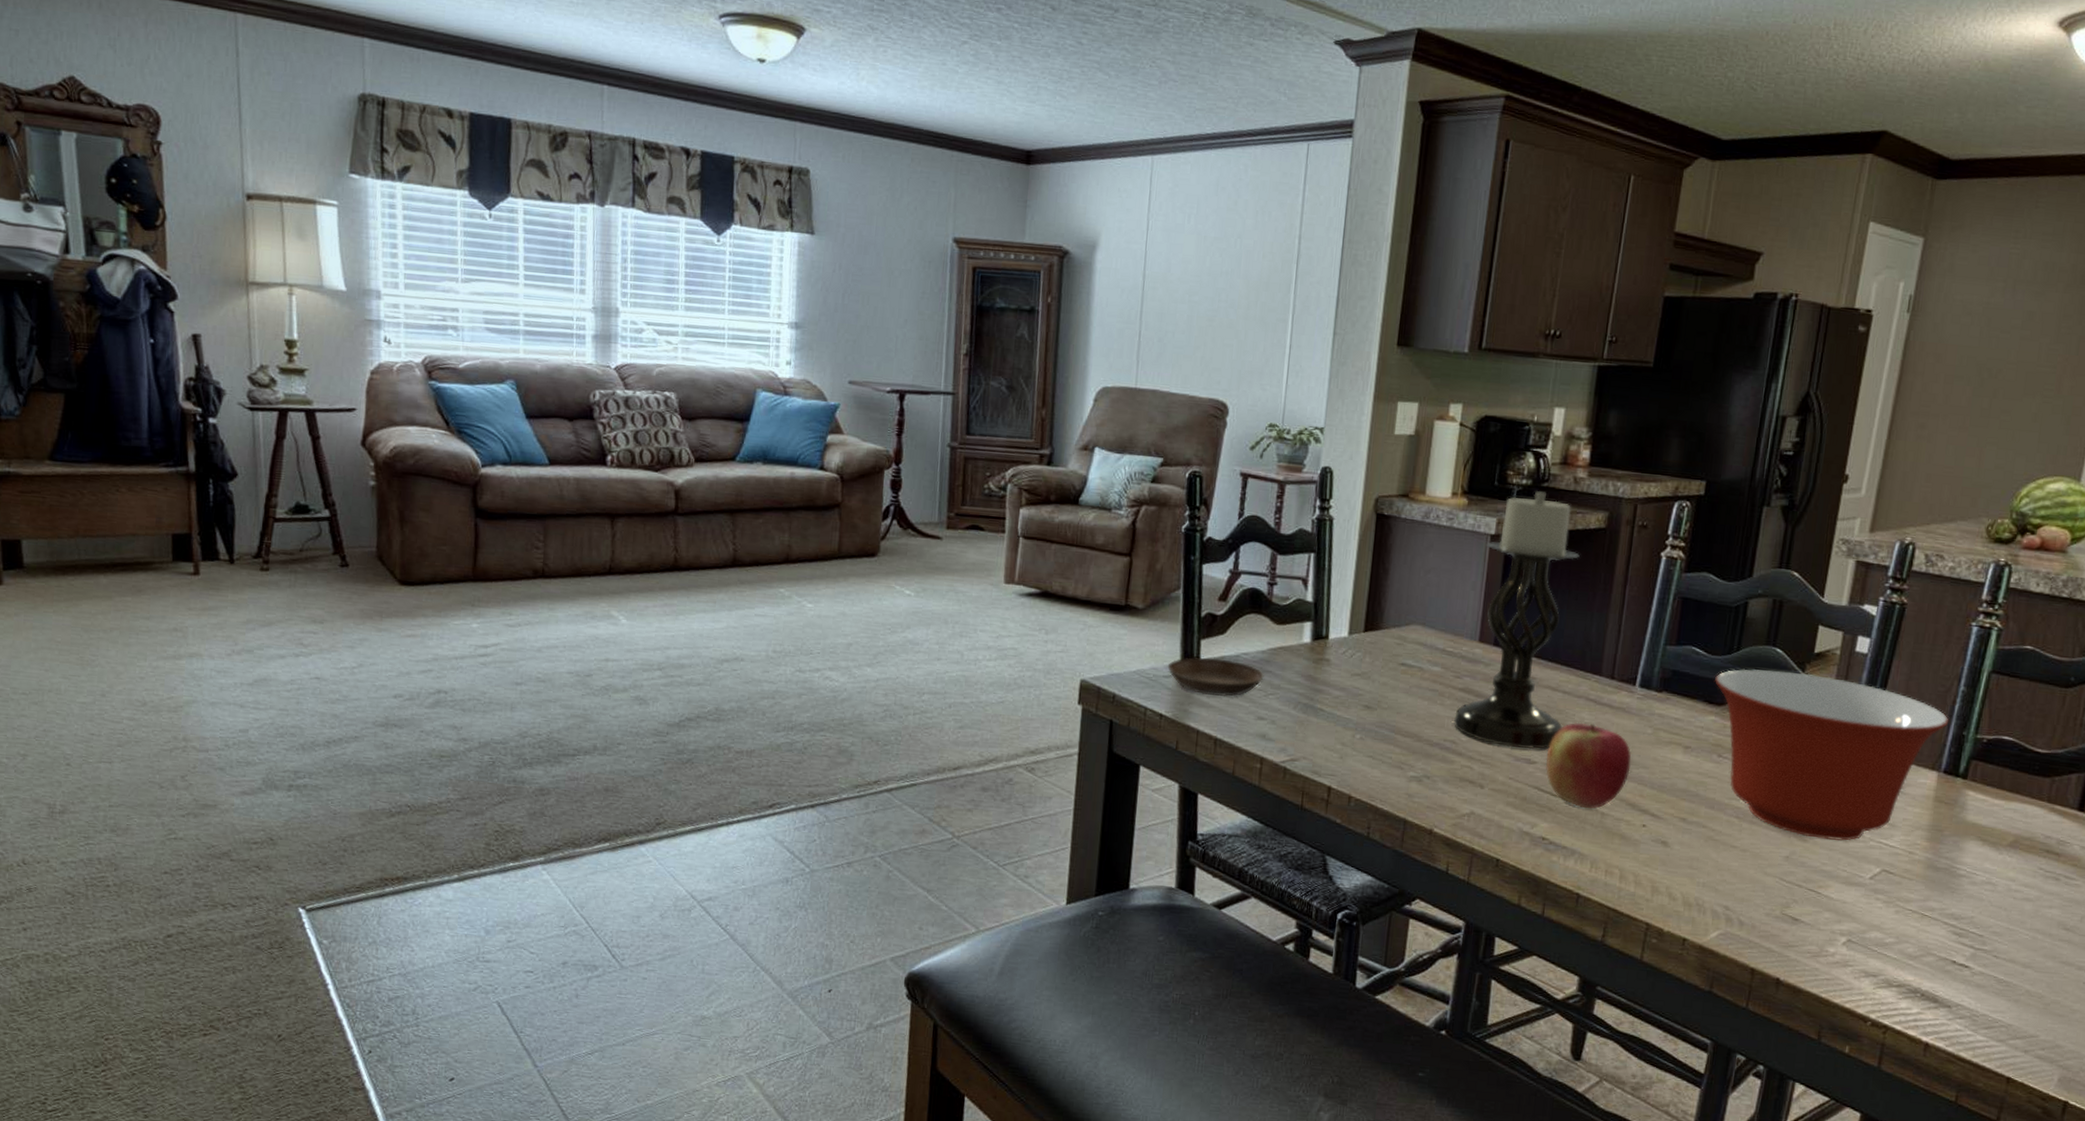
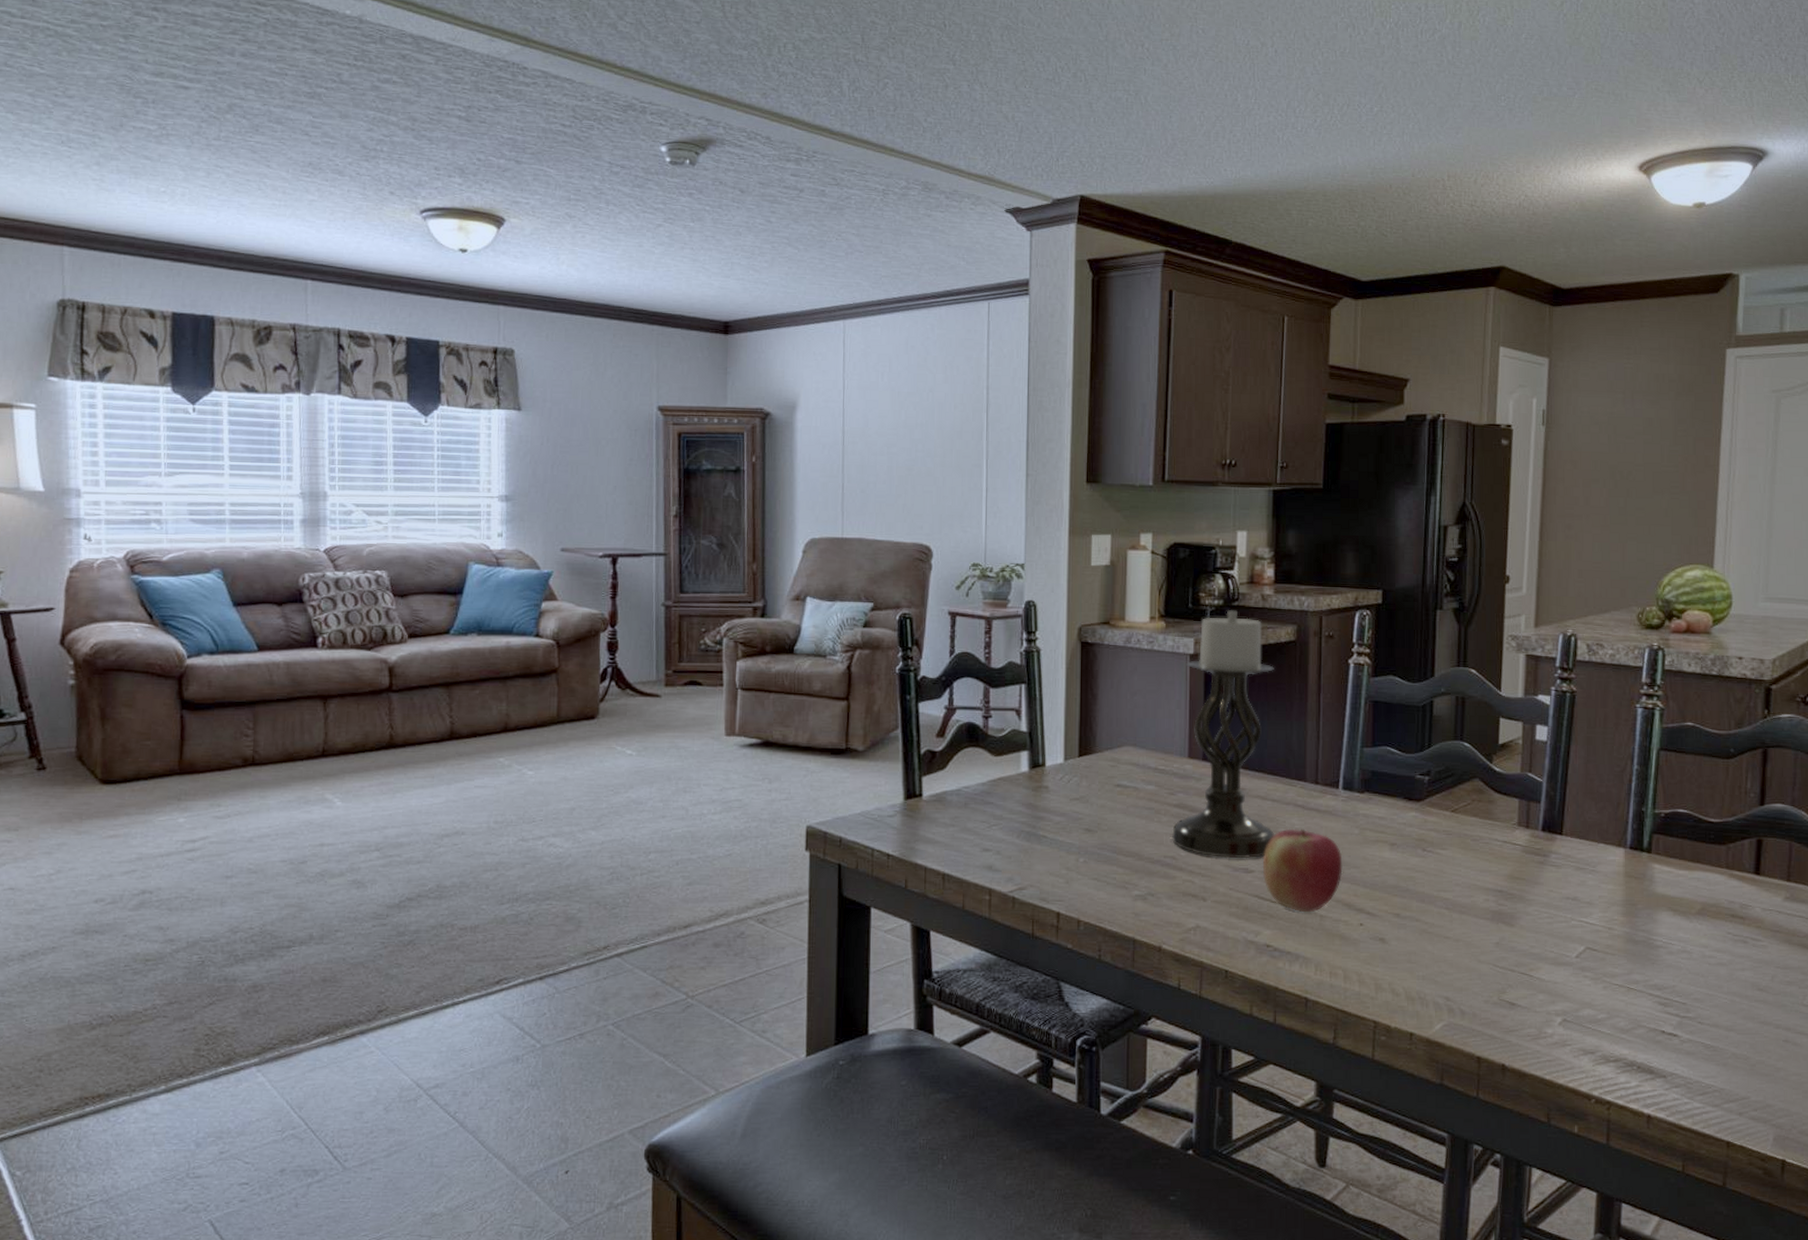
saucer: present [1167,657,1264,697] -> none [891,794,986,831]
mixing bowl: present [1715,668,1949,841] -> none [1411,763,1628,922]

